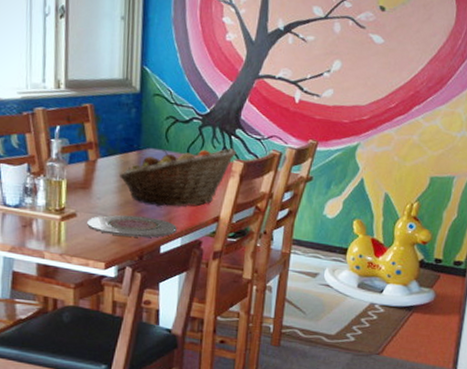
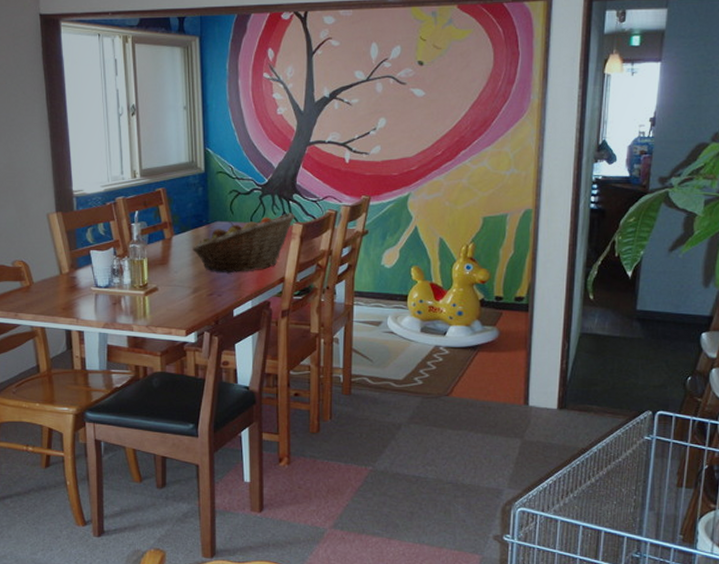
plate: present [87,215,177,238] -> none [168,284,247,304]

